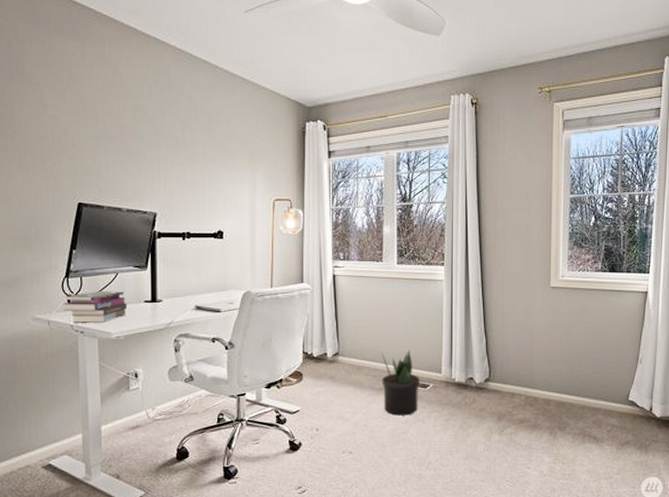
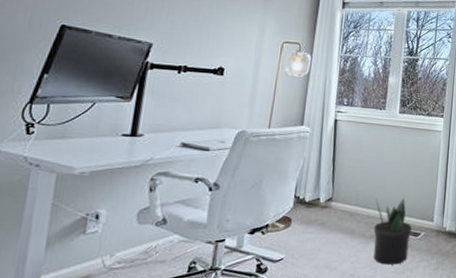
books: present [62,291,128,323] -> none [18,120,101,156]

